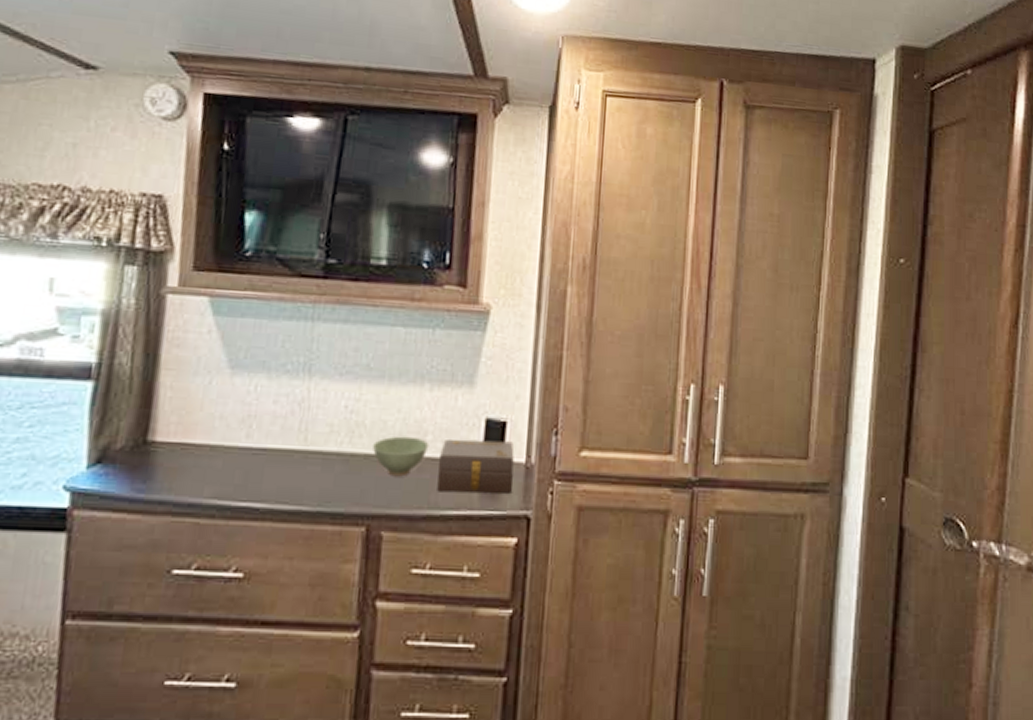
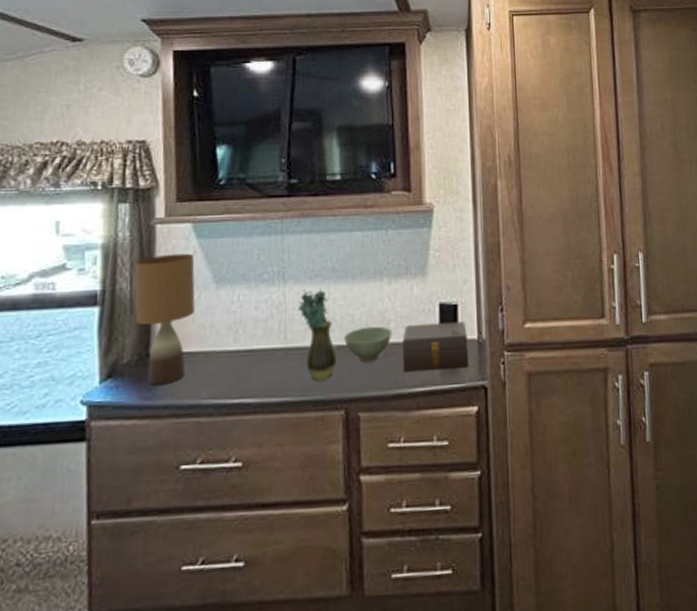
table lamp: none [134,329,208,477] -> present [134,253,195,385]
vase: none [324,386,363,492] -> present [299,289,337,381]

